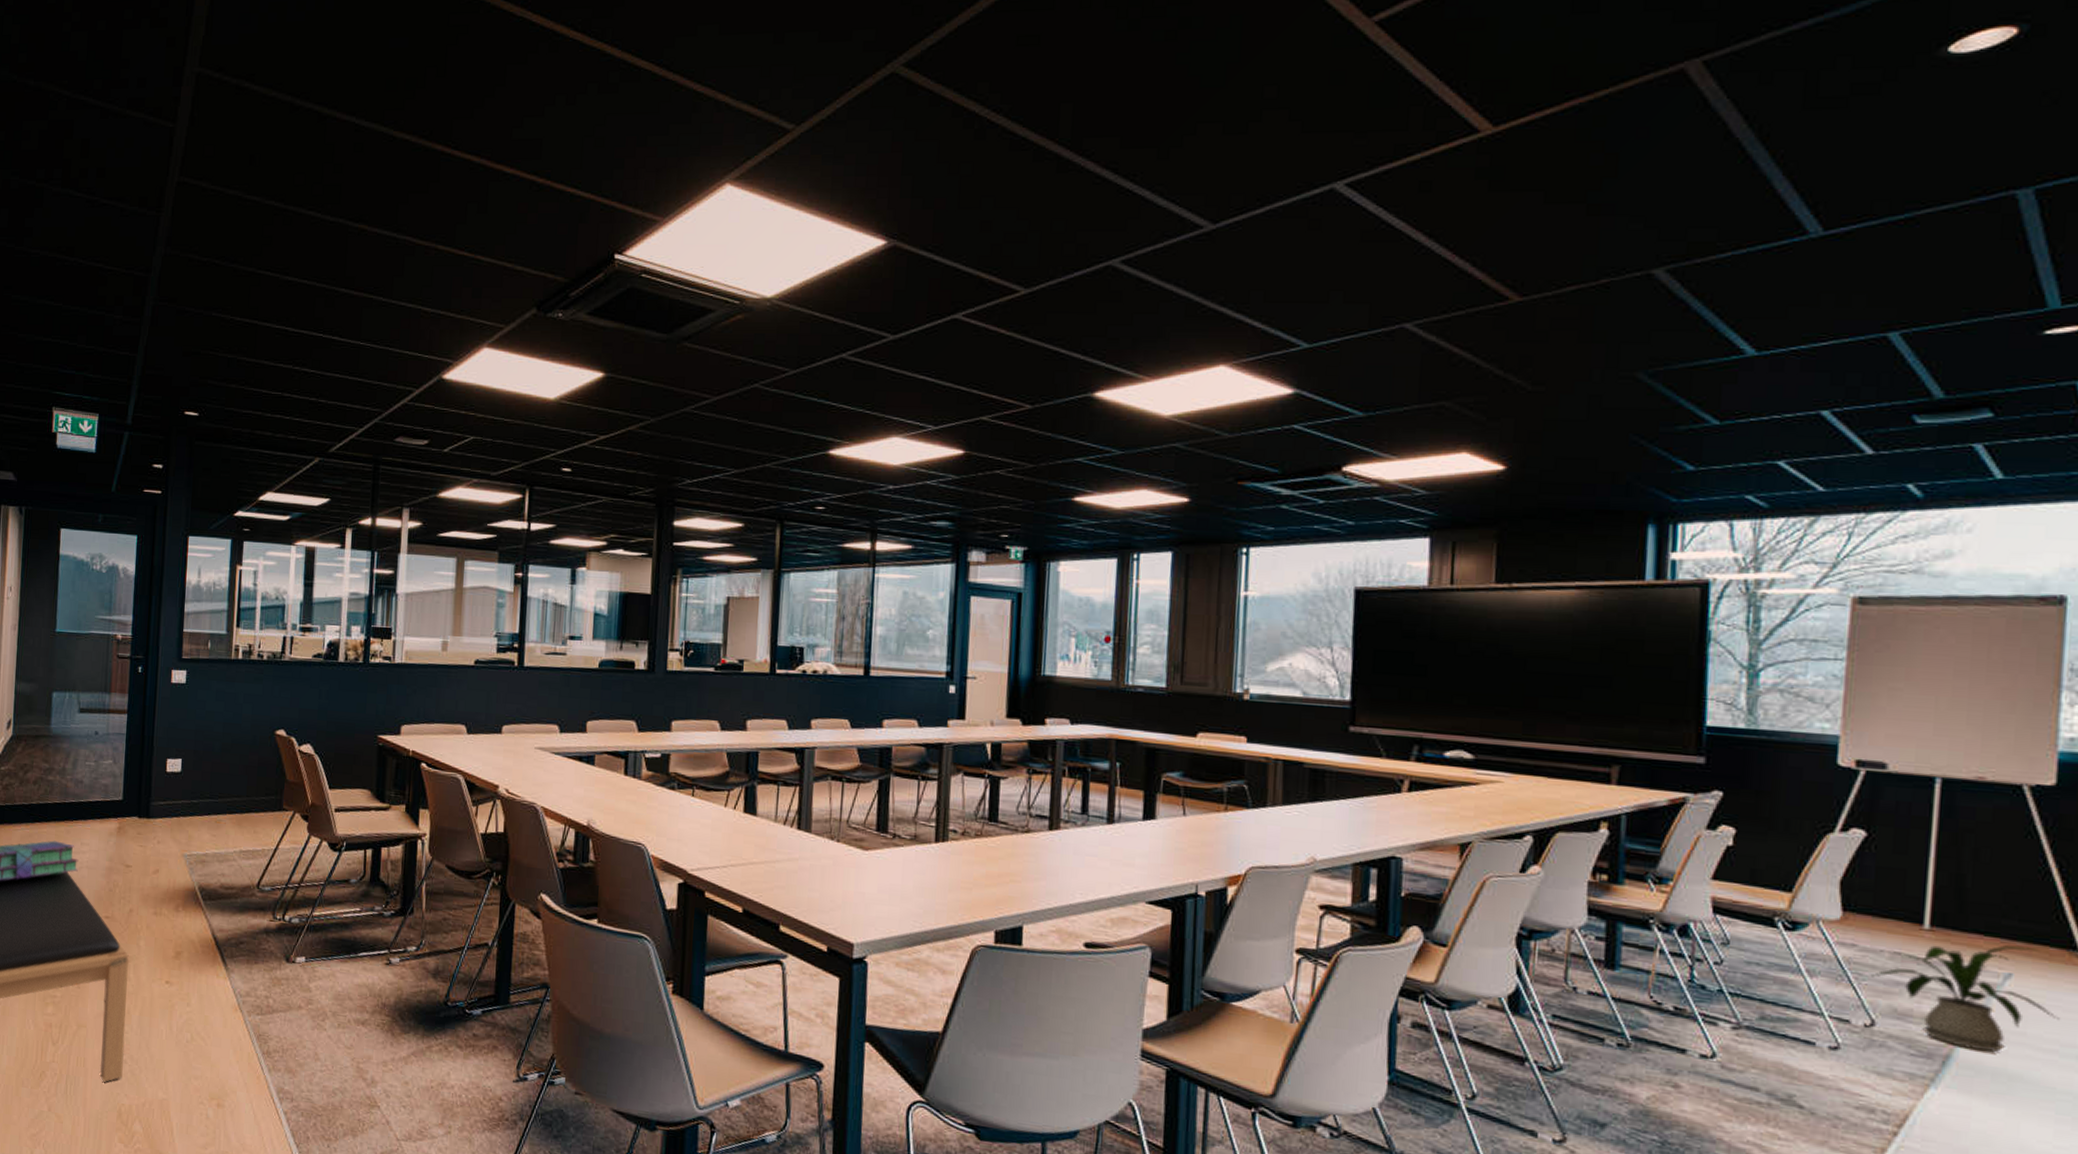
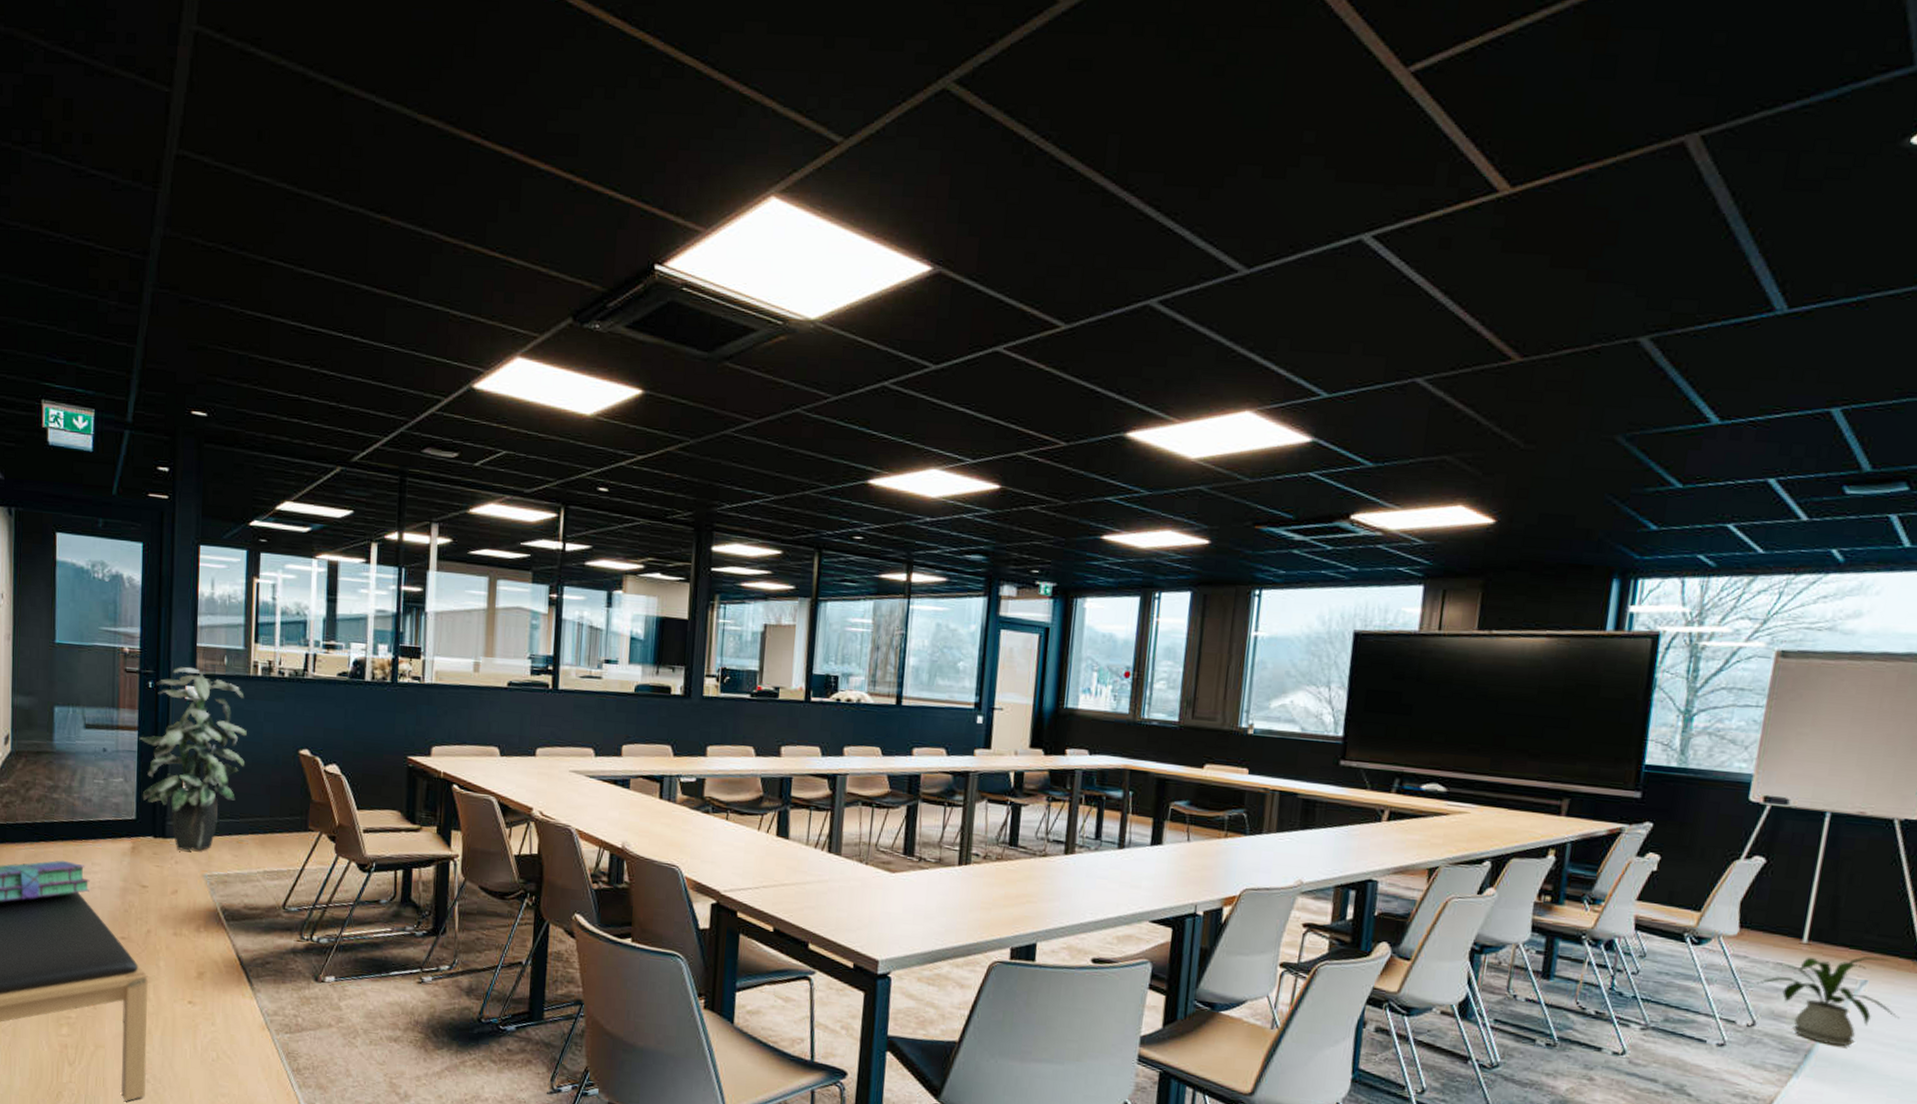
indoor plant: none [128,652,227,831] -> present [139,667,247,851]

